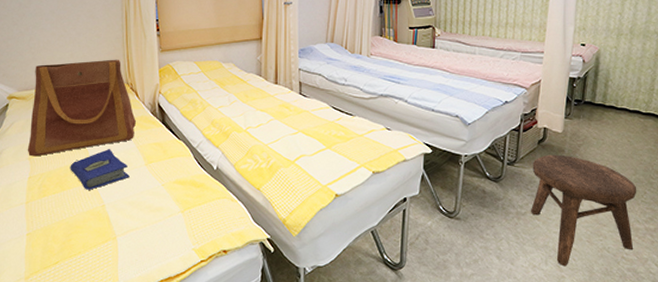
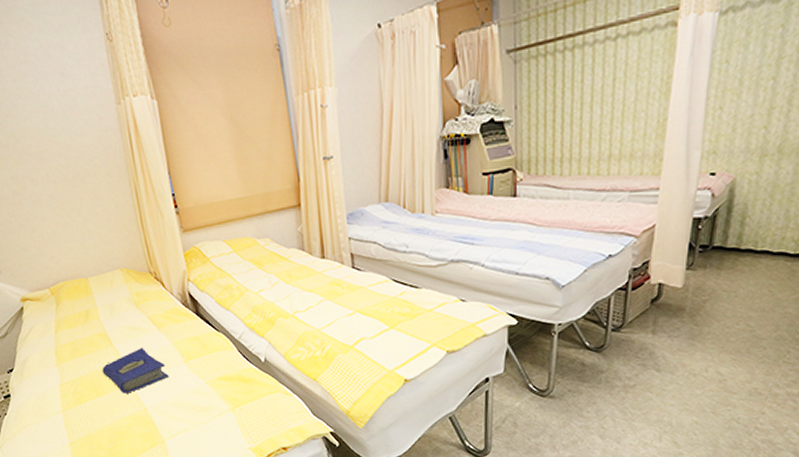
tote bag: present [27,59,136,157] -> none [44,245,167,362]
stool: present [530,154,637,267] -> none [640,314,778,442]

